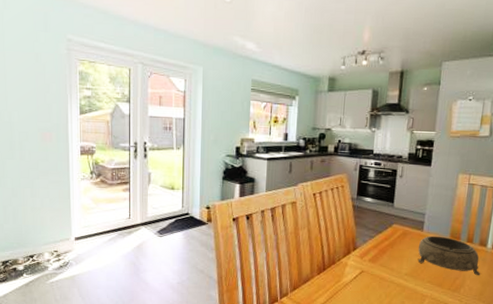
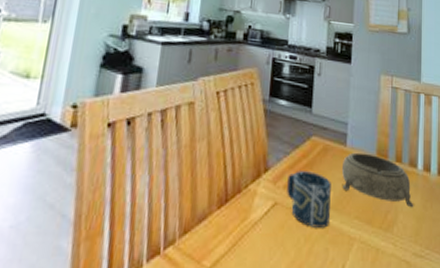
cup: none [371,249,409,288] -> present [287,171,331,228]

